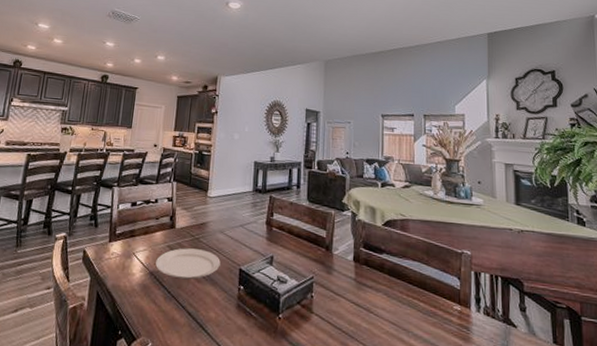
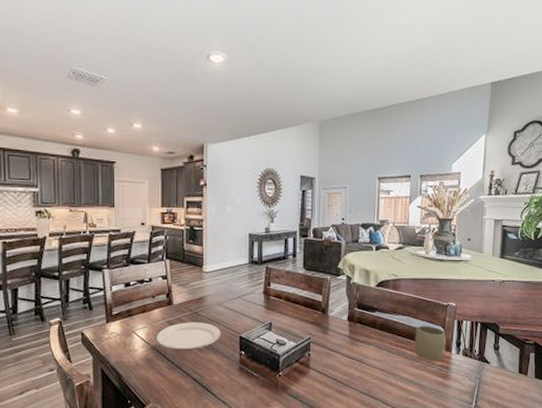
mug: none [428,273,464,319] -> present [415,325,447,361]

